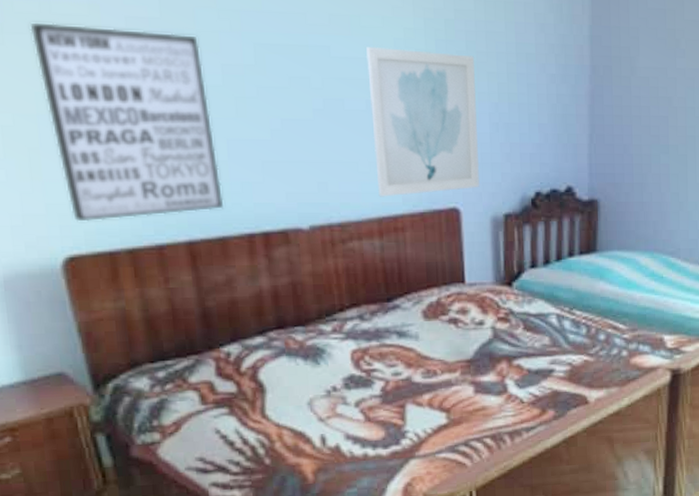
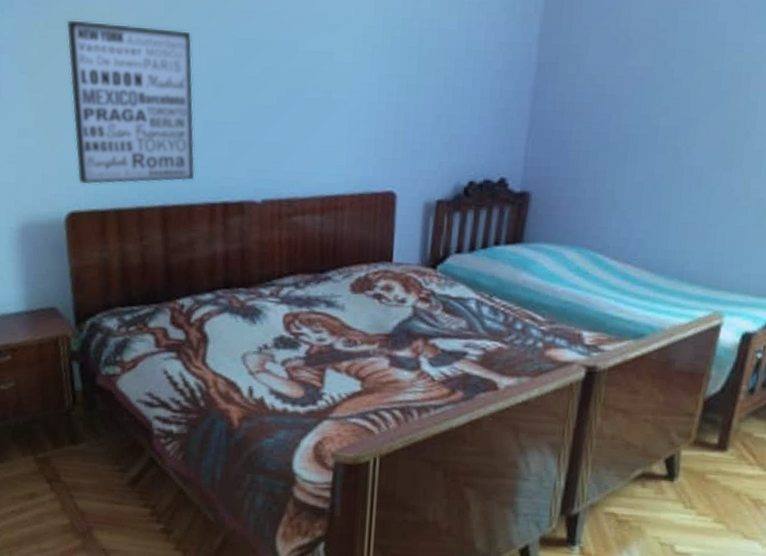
wall art: present [366,46,481,197] -> none [324,42,425,178]

